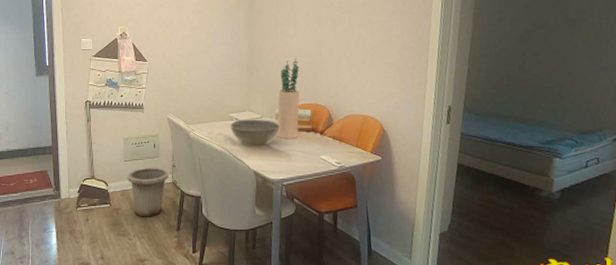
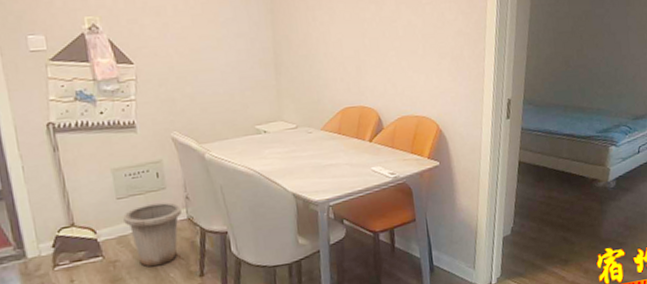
bowl: present [230,119,280,146] -> none [257,130,321,164]
books: present [274,108,313,133] -> none [312,113,361,142]
vase: present [277,57,300,140] -> none [315,50,344,152]

